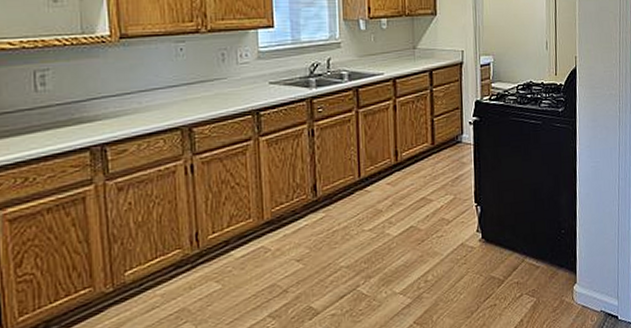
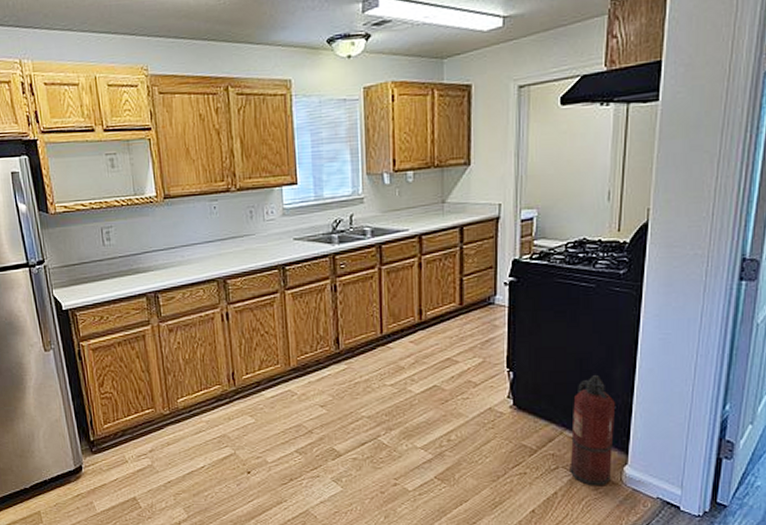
fire extinguisher: none [531,202,565,309] -> present [570,374,616,486]

